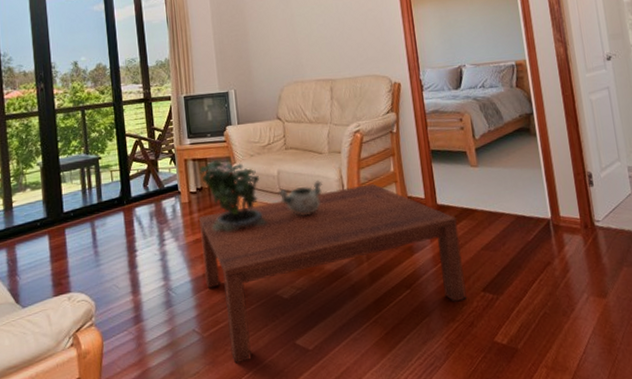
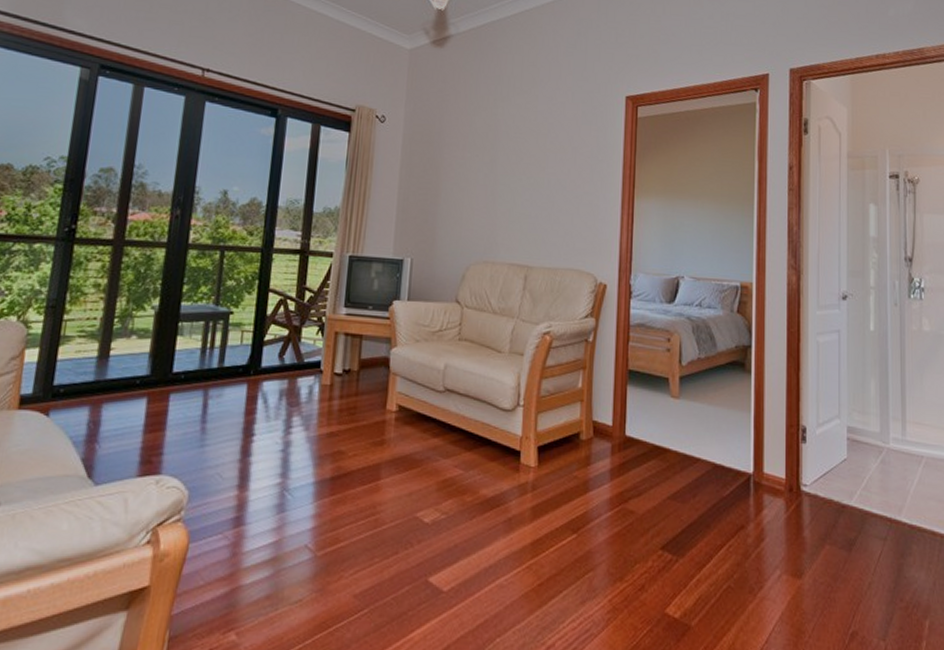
potted plant: present [199,156,269,232] -> none [350,338,422,430]
coffee table: present [199,183,467,364] -> none [332,397,645,596]
decorative bowl: present [278,181,322,216] -> none [440,384,495,425]

